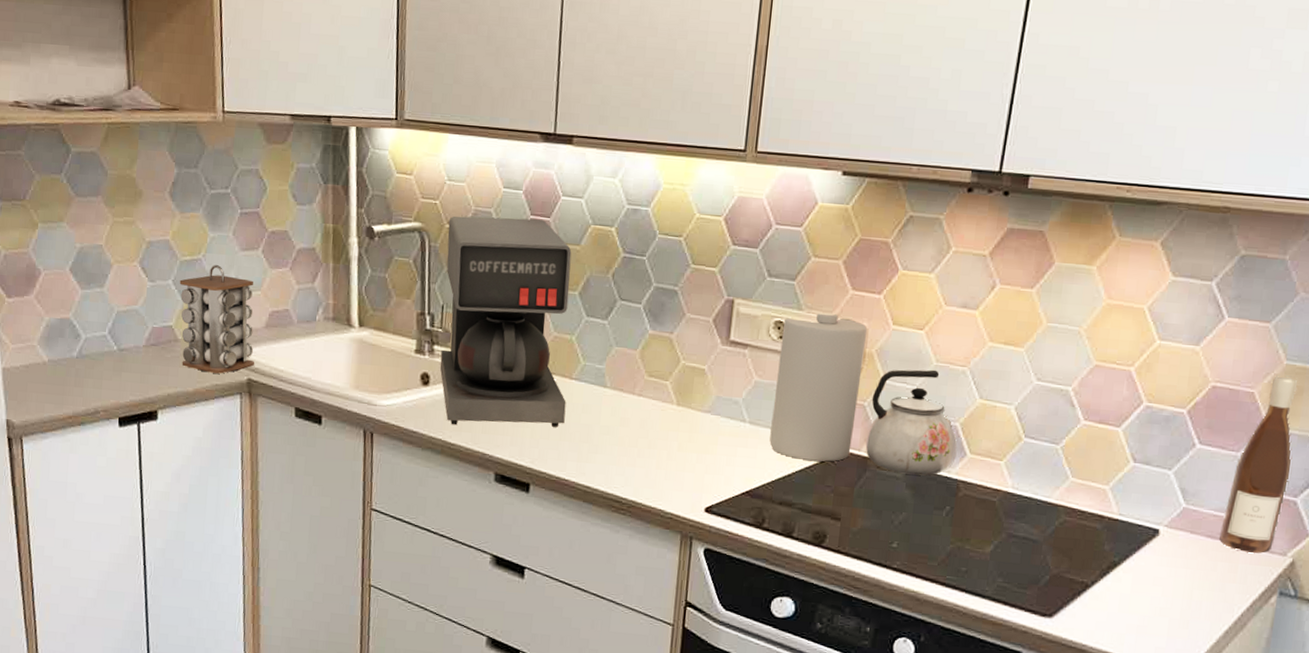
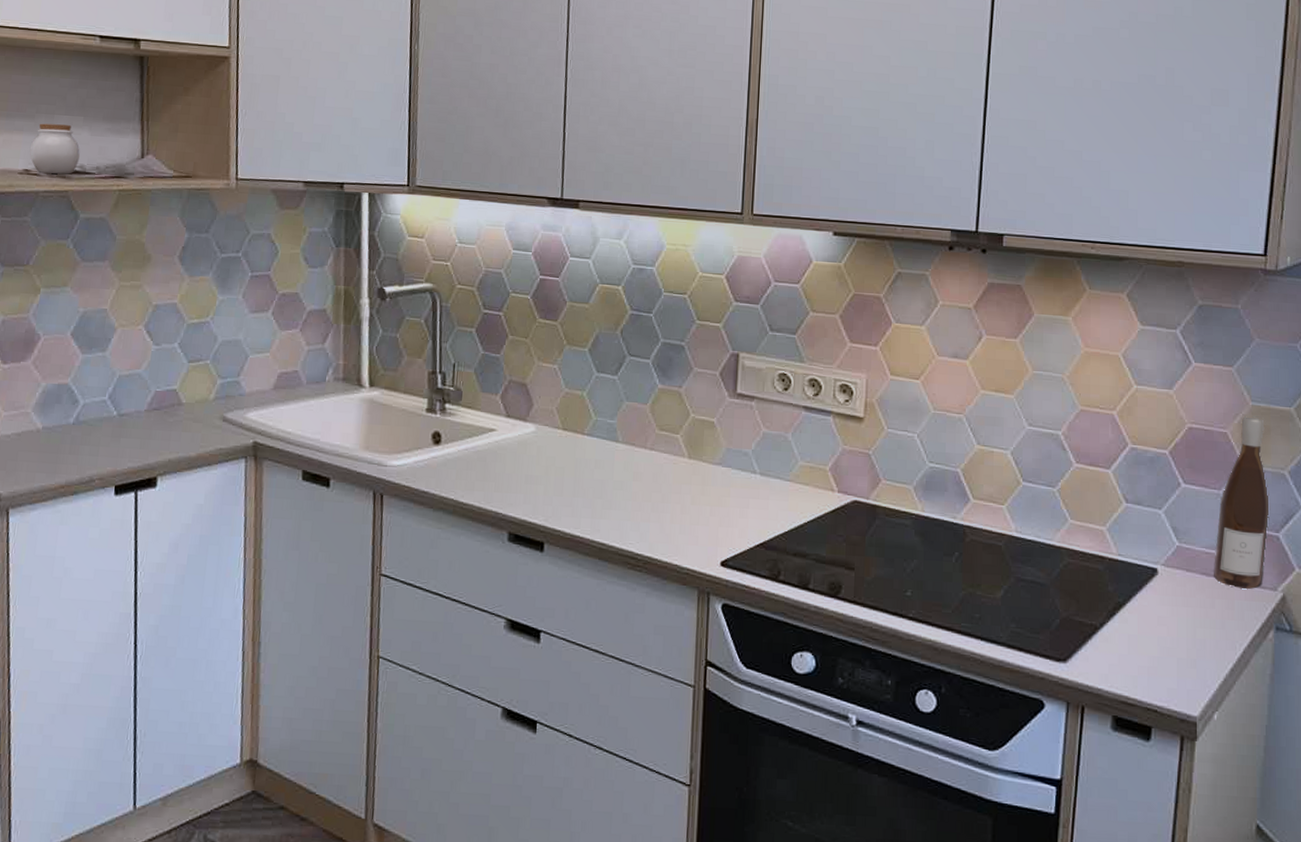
jar: none [18,53,69,107] -> present [29,123,81,175]
spice rack: present [179,265,255,374] -> none [185,327,262,437]
coffee maker: present [440,216,572,427] -> none [451,276,581,484]
paper towel holder: present [769,313,868,462] -> none [780,365,867,511]
kettle: present [865,370,958,476] -> none [873,418,961,522]

